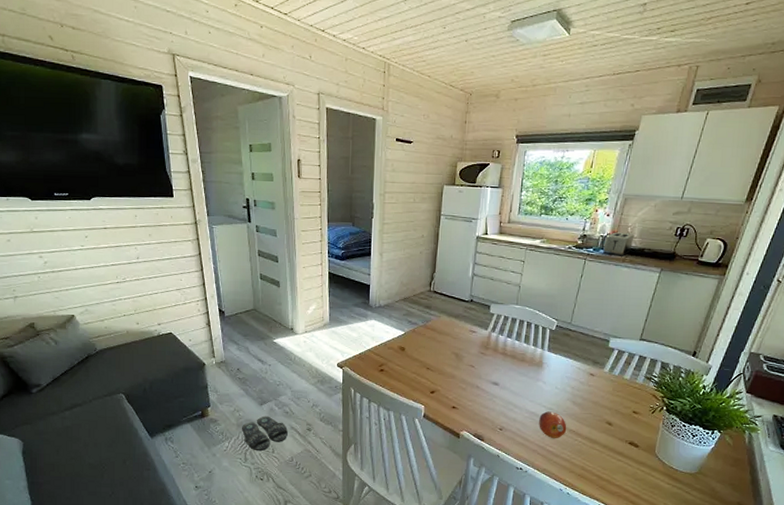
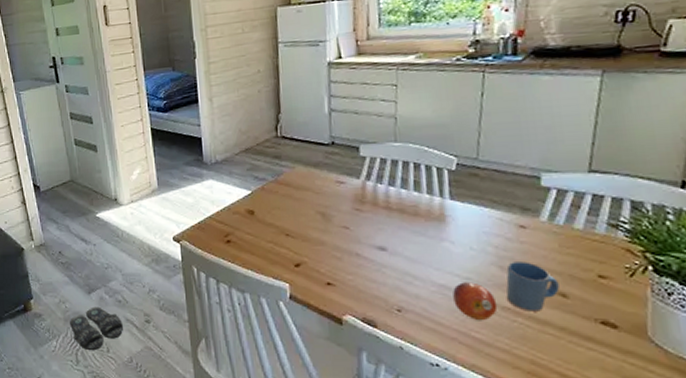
mug: none [573,399,608,434] -> present [506,262,560,312]
toaster: present [603,232,635,256] -> none [507,29,552,62]

